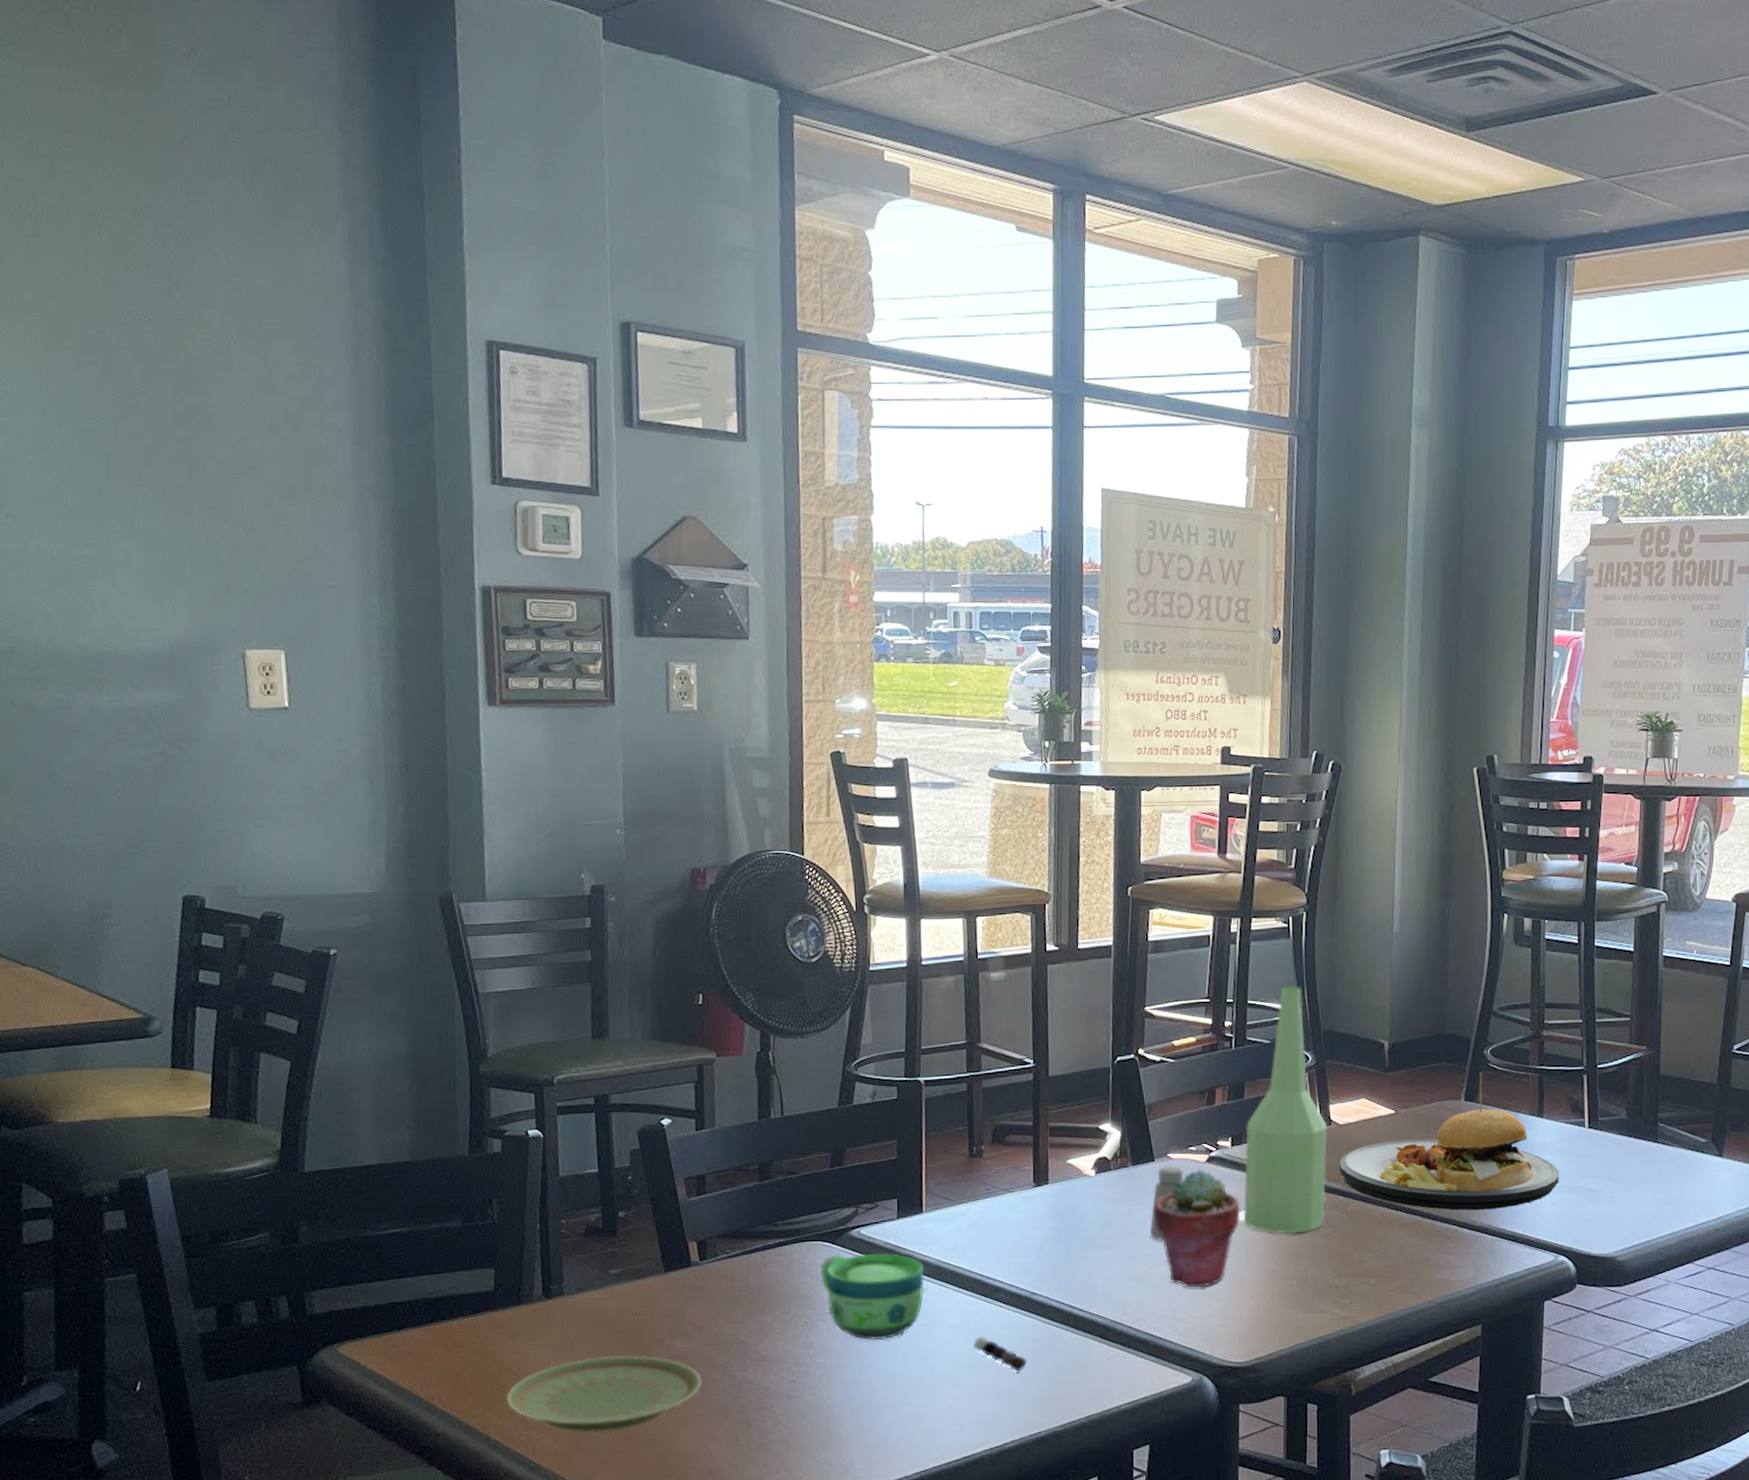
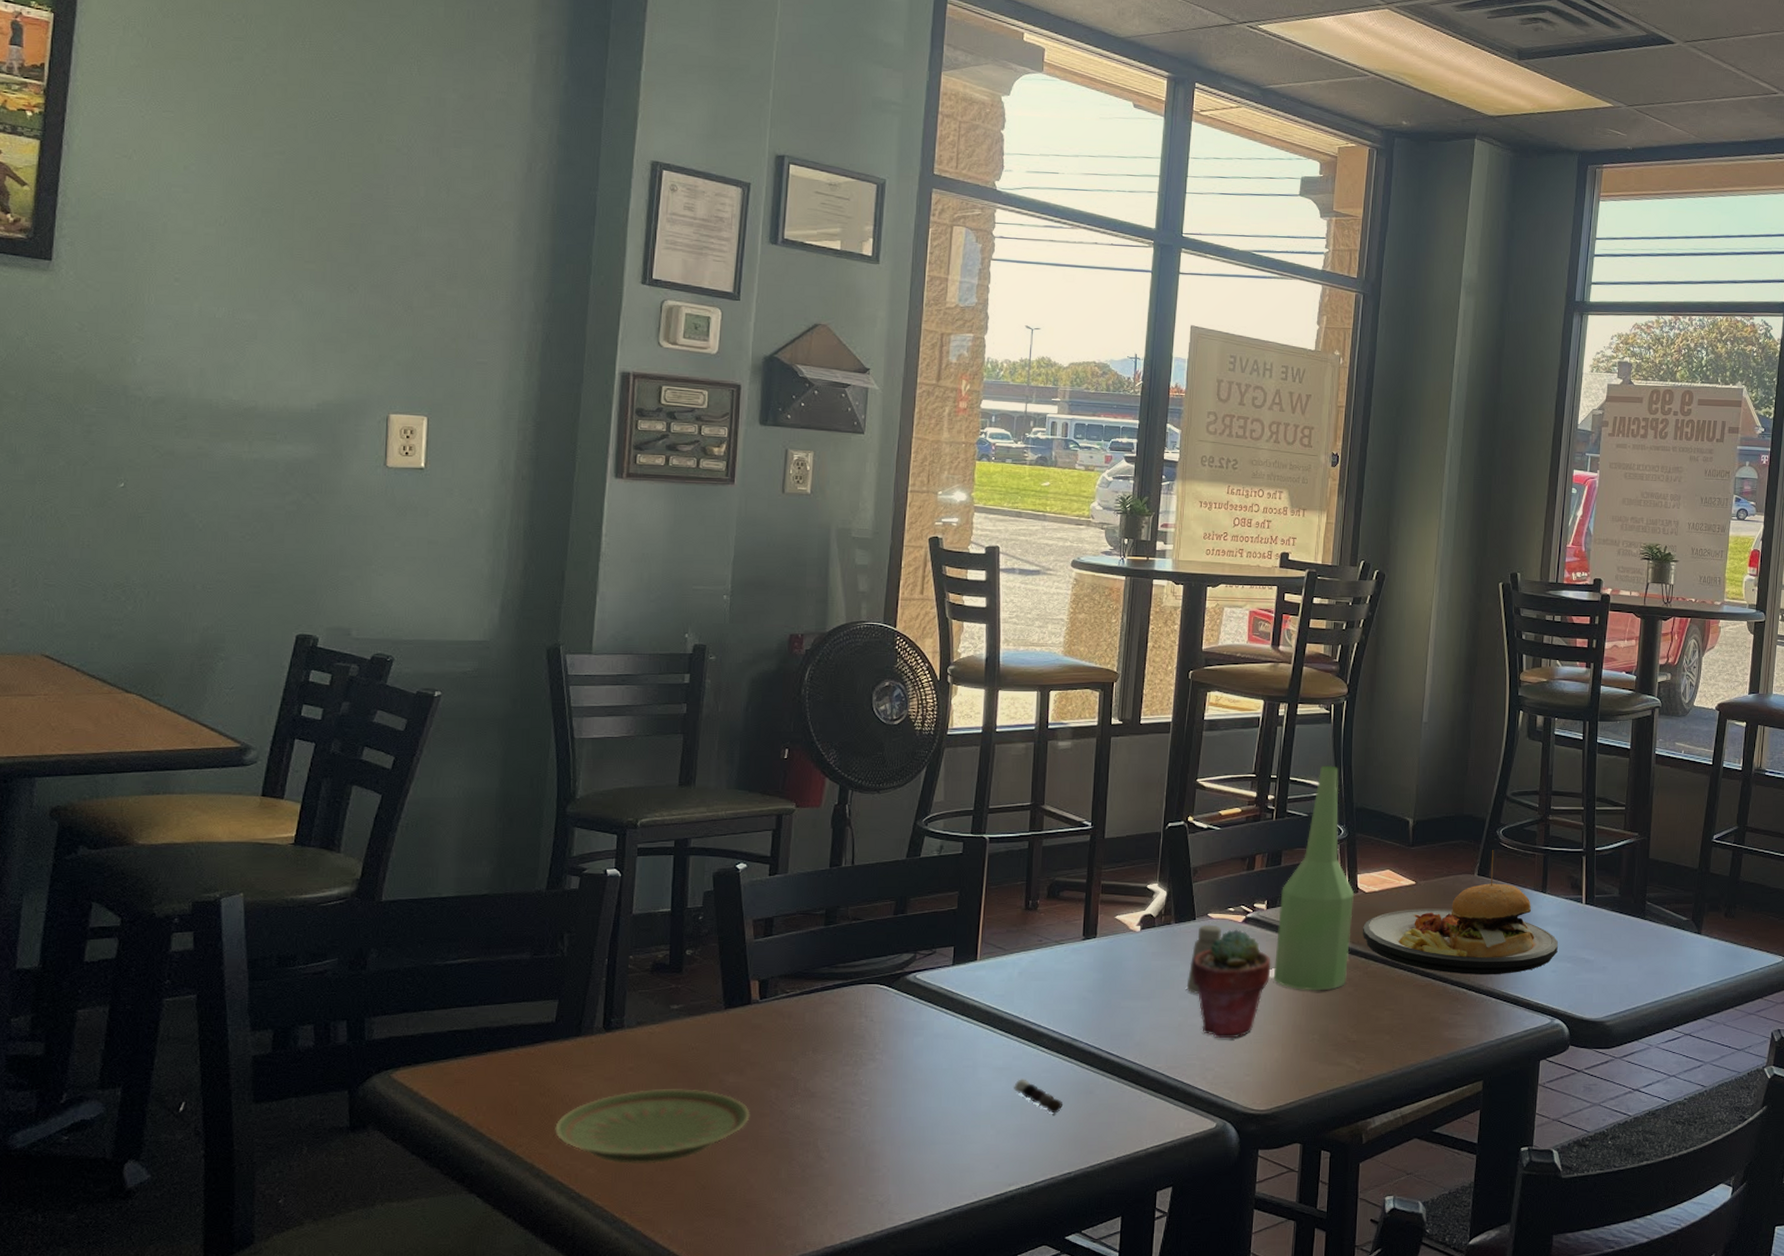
cup: present [821,1252,924,1341] -> none [875,997,973,1081]

